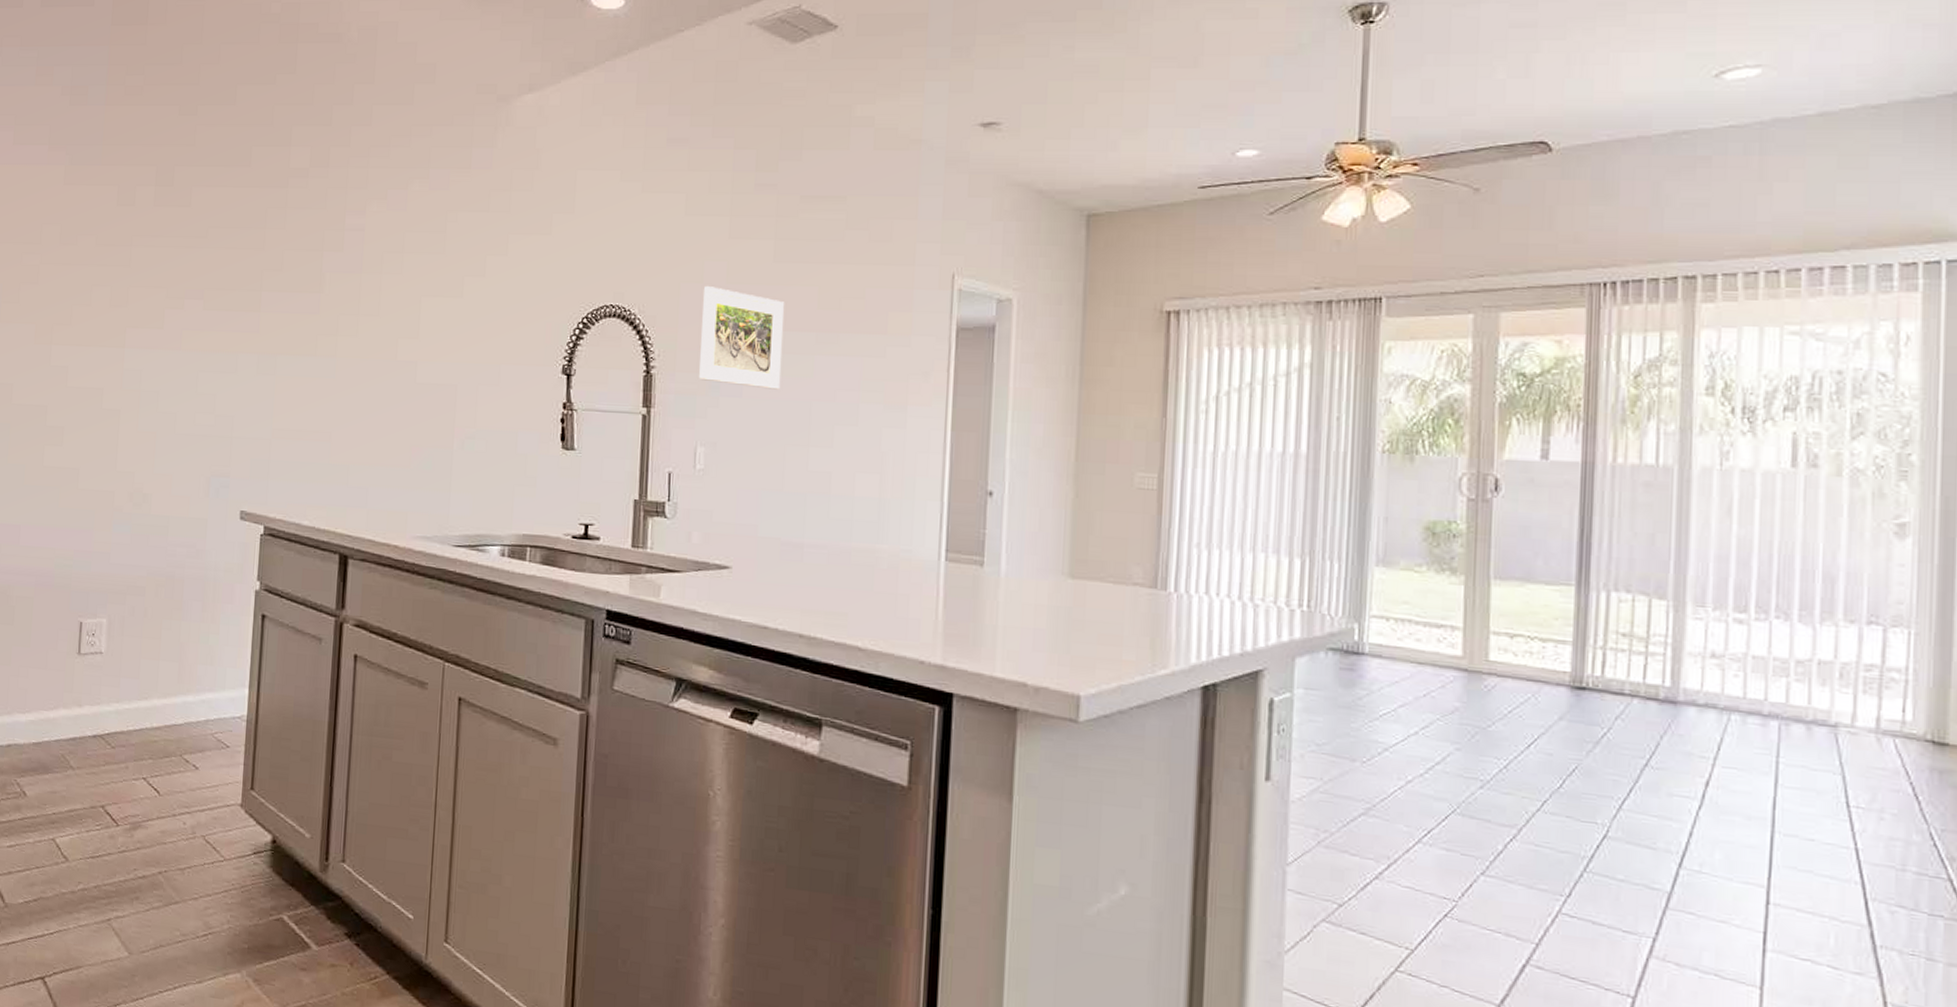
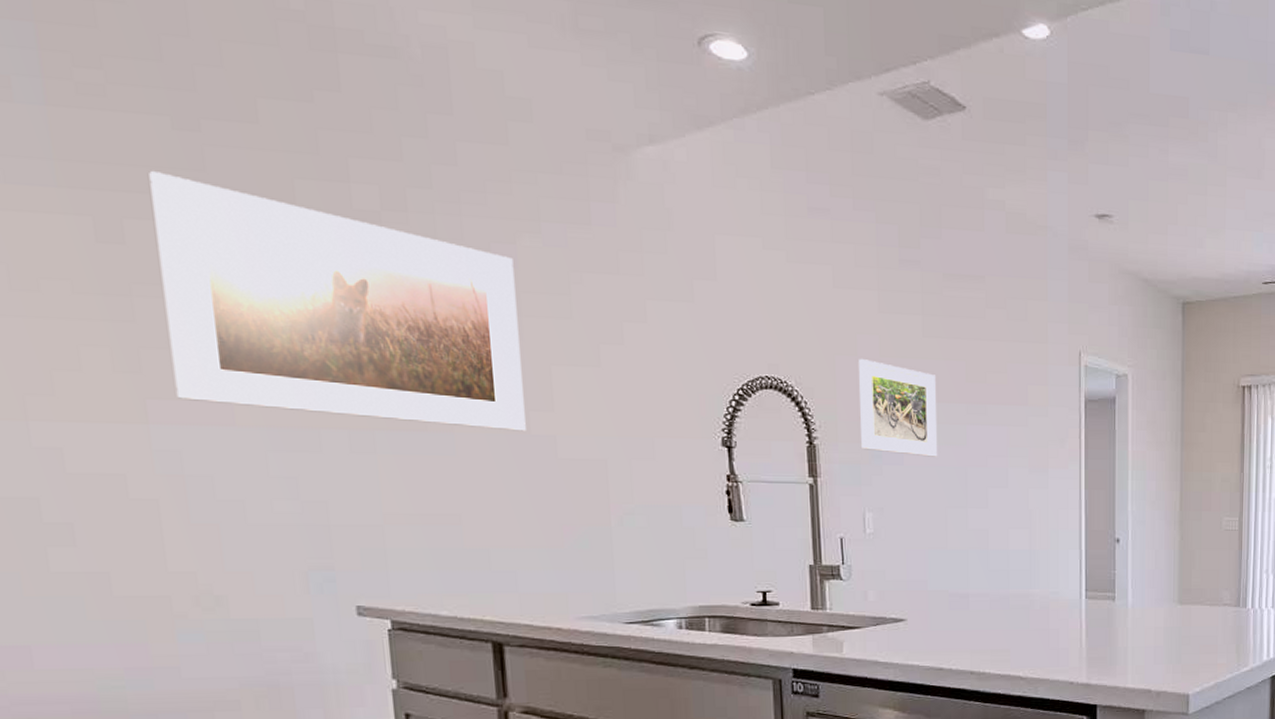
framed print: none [146,149,403,357] -> present [149,171,526,432]

